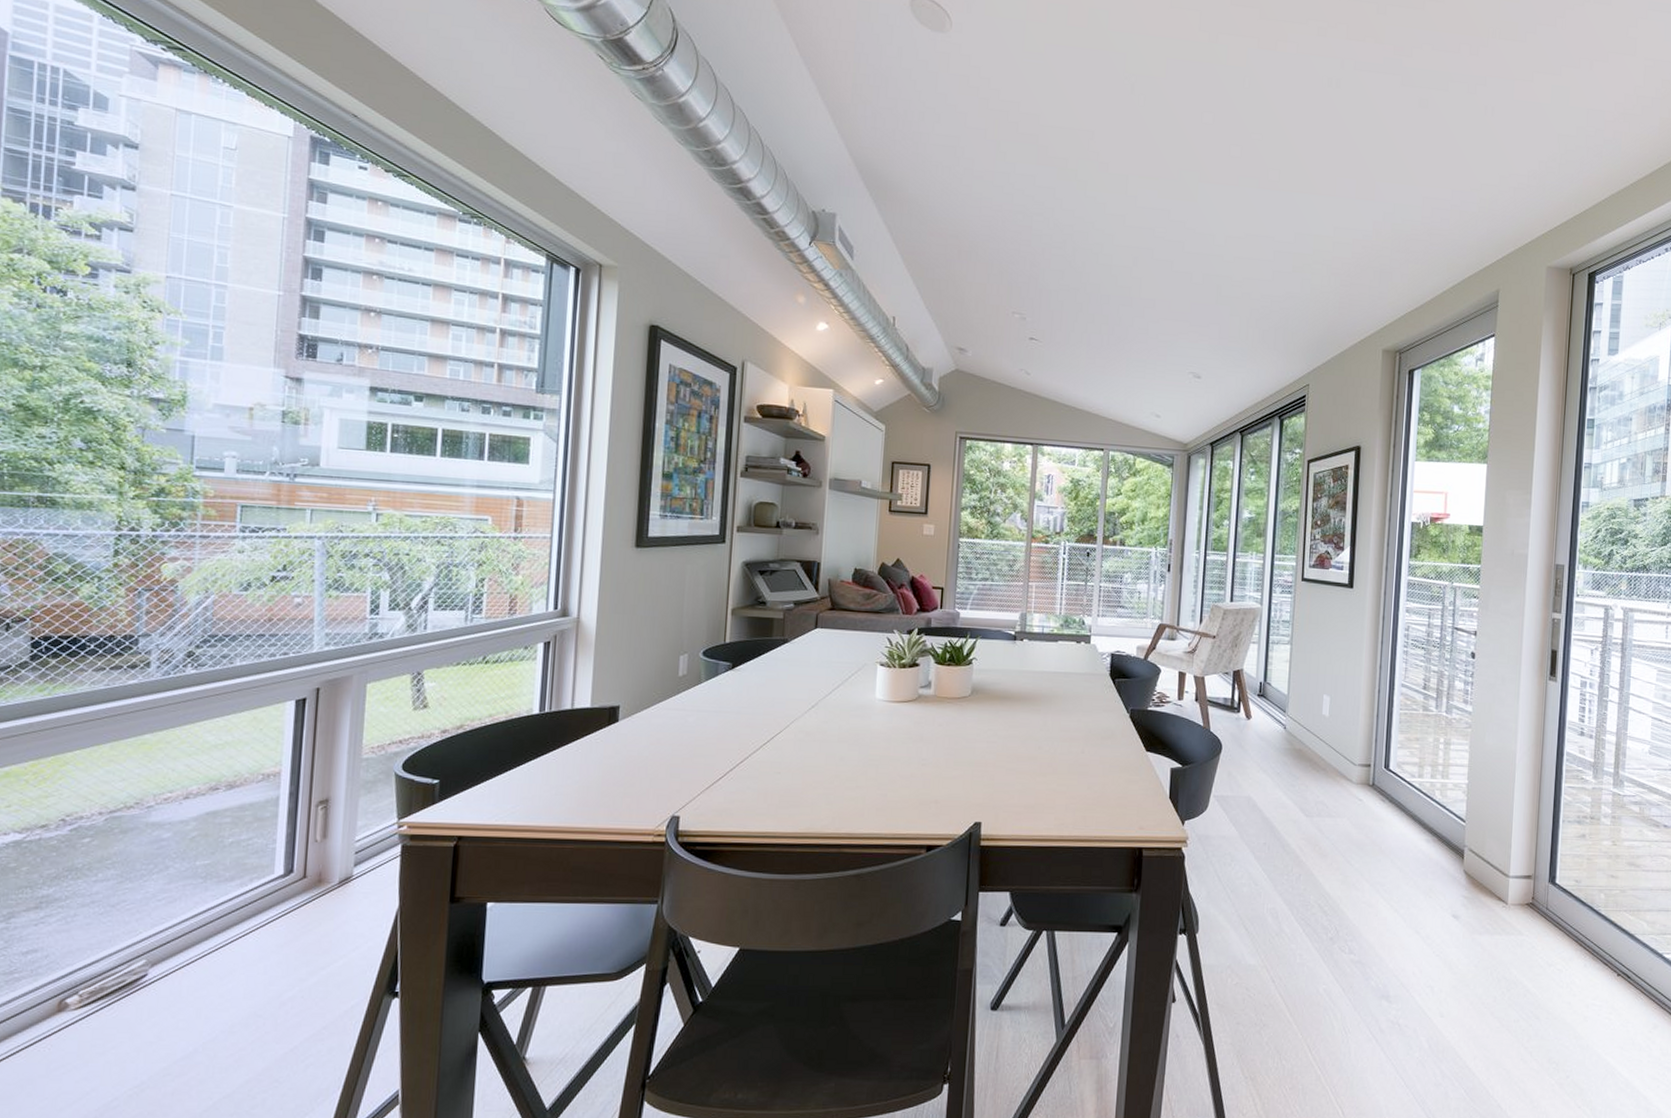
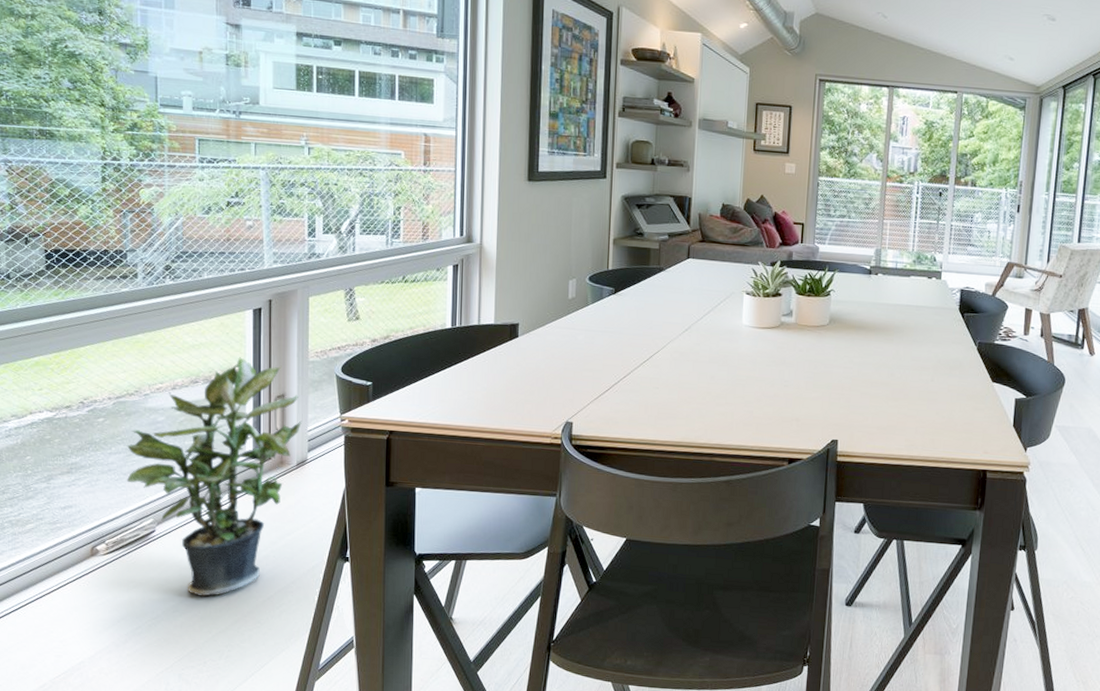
potted plant: none [114,757,348,1053] -> present [126,357,302,597]

